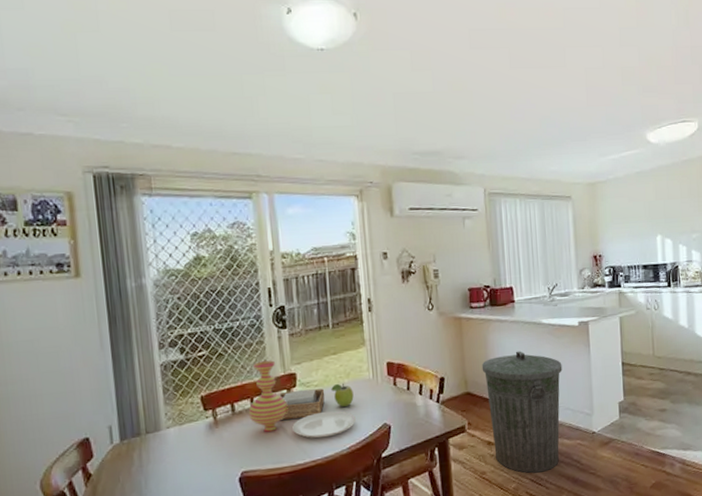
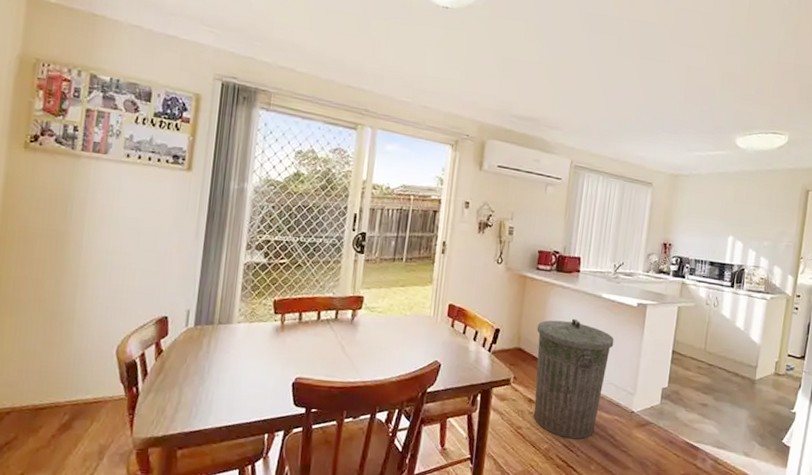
vase: present [248,360,288,432] -> none [313,279,351,346]
napkin holder: present [279,388,325,420] -> none [342,312,387,340]
plate: present [292,411,356,439] -> none [350,337,410,363]
fruit: present [331,383,354,407] -> none [393,314,413,337]

